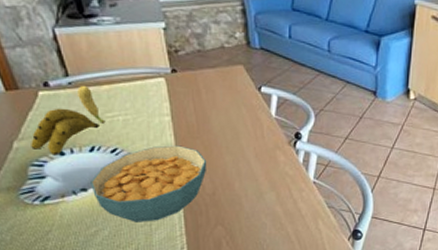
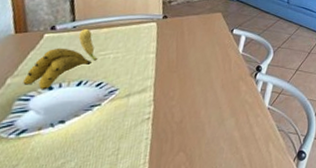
cereal bowl: present [90,145,207,222] -> none [69,79,180,152]

